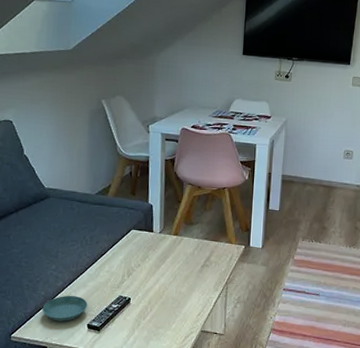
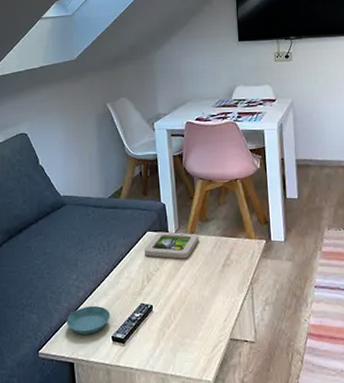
picture frame: none [127,230,182,258] -> present [144,231,199,259]

